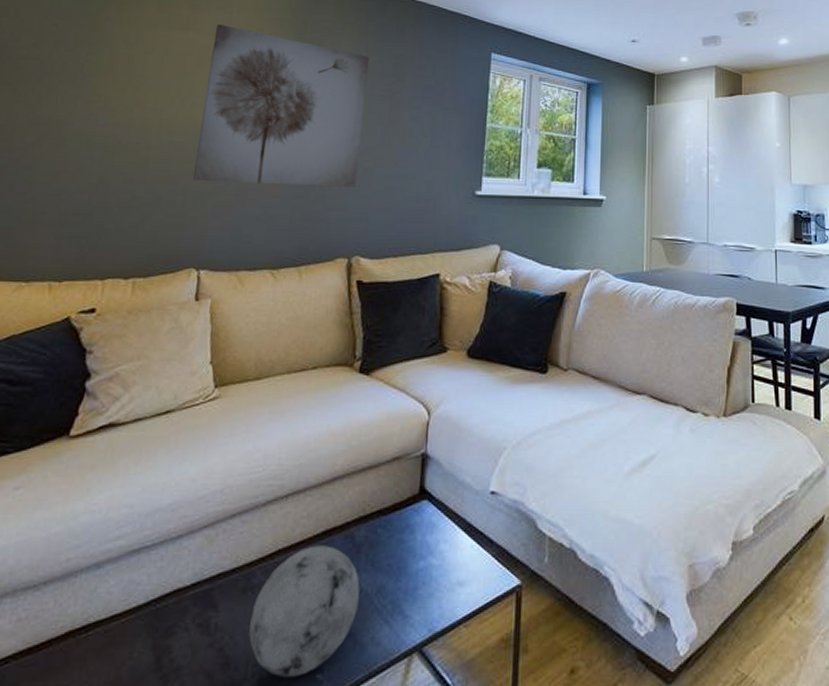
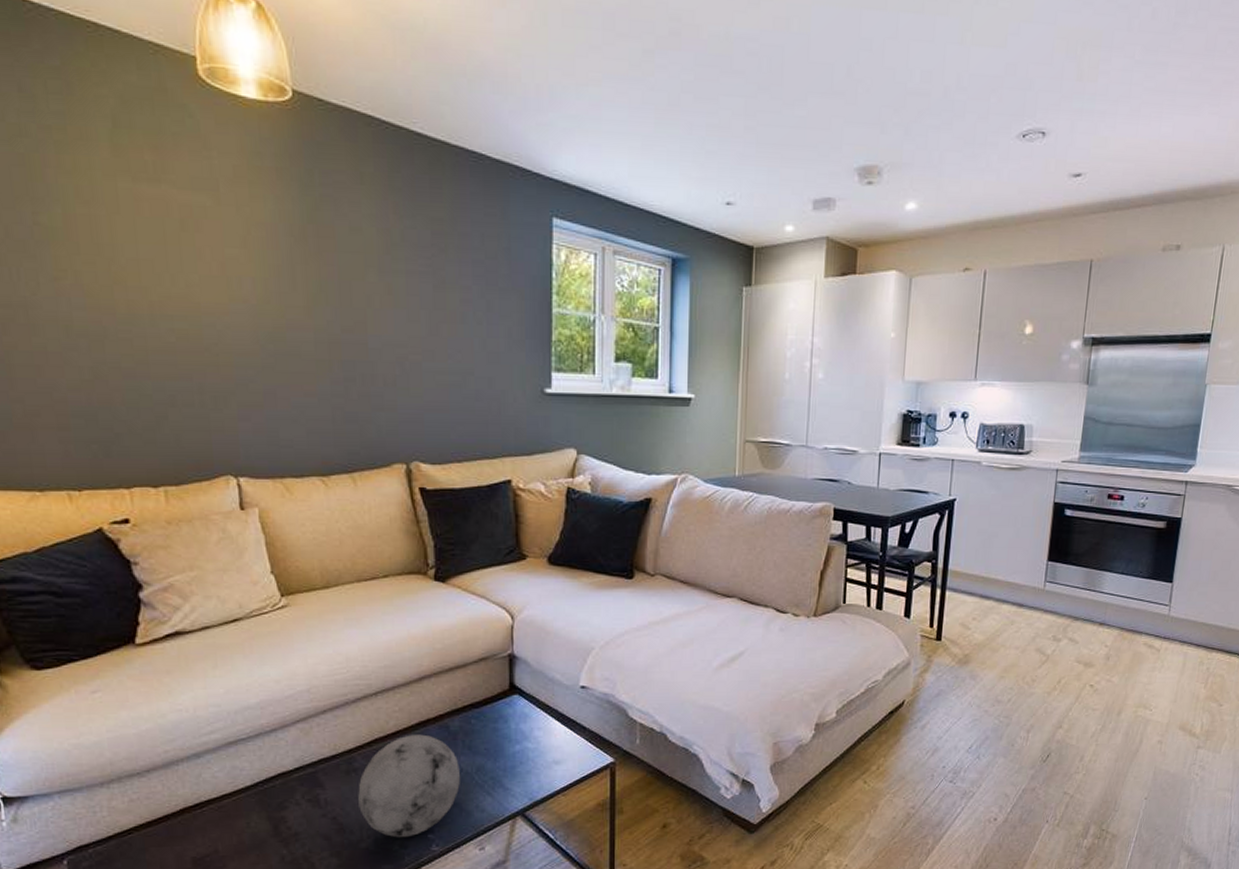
wall art: present [192,23,370,187] -> none [193,173,405,384]

